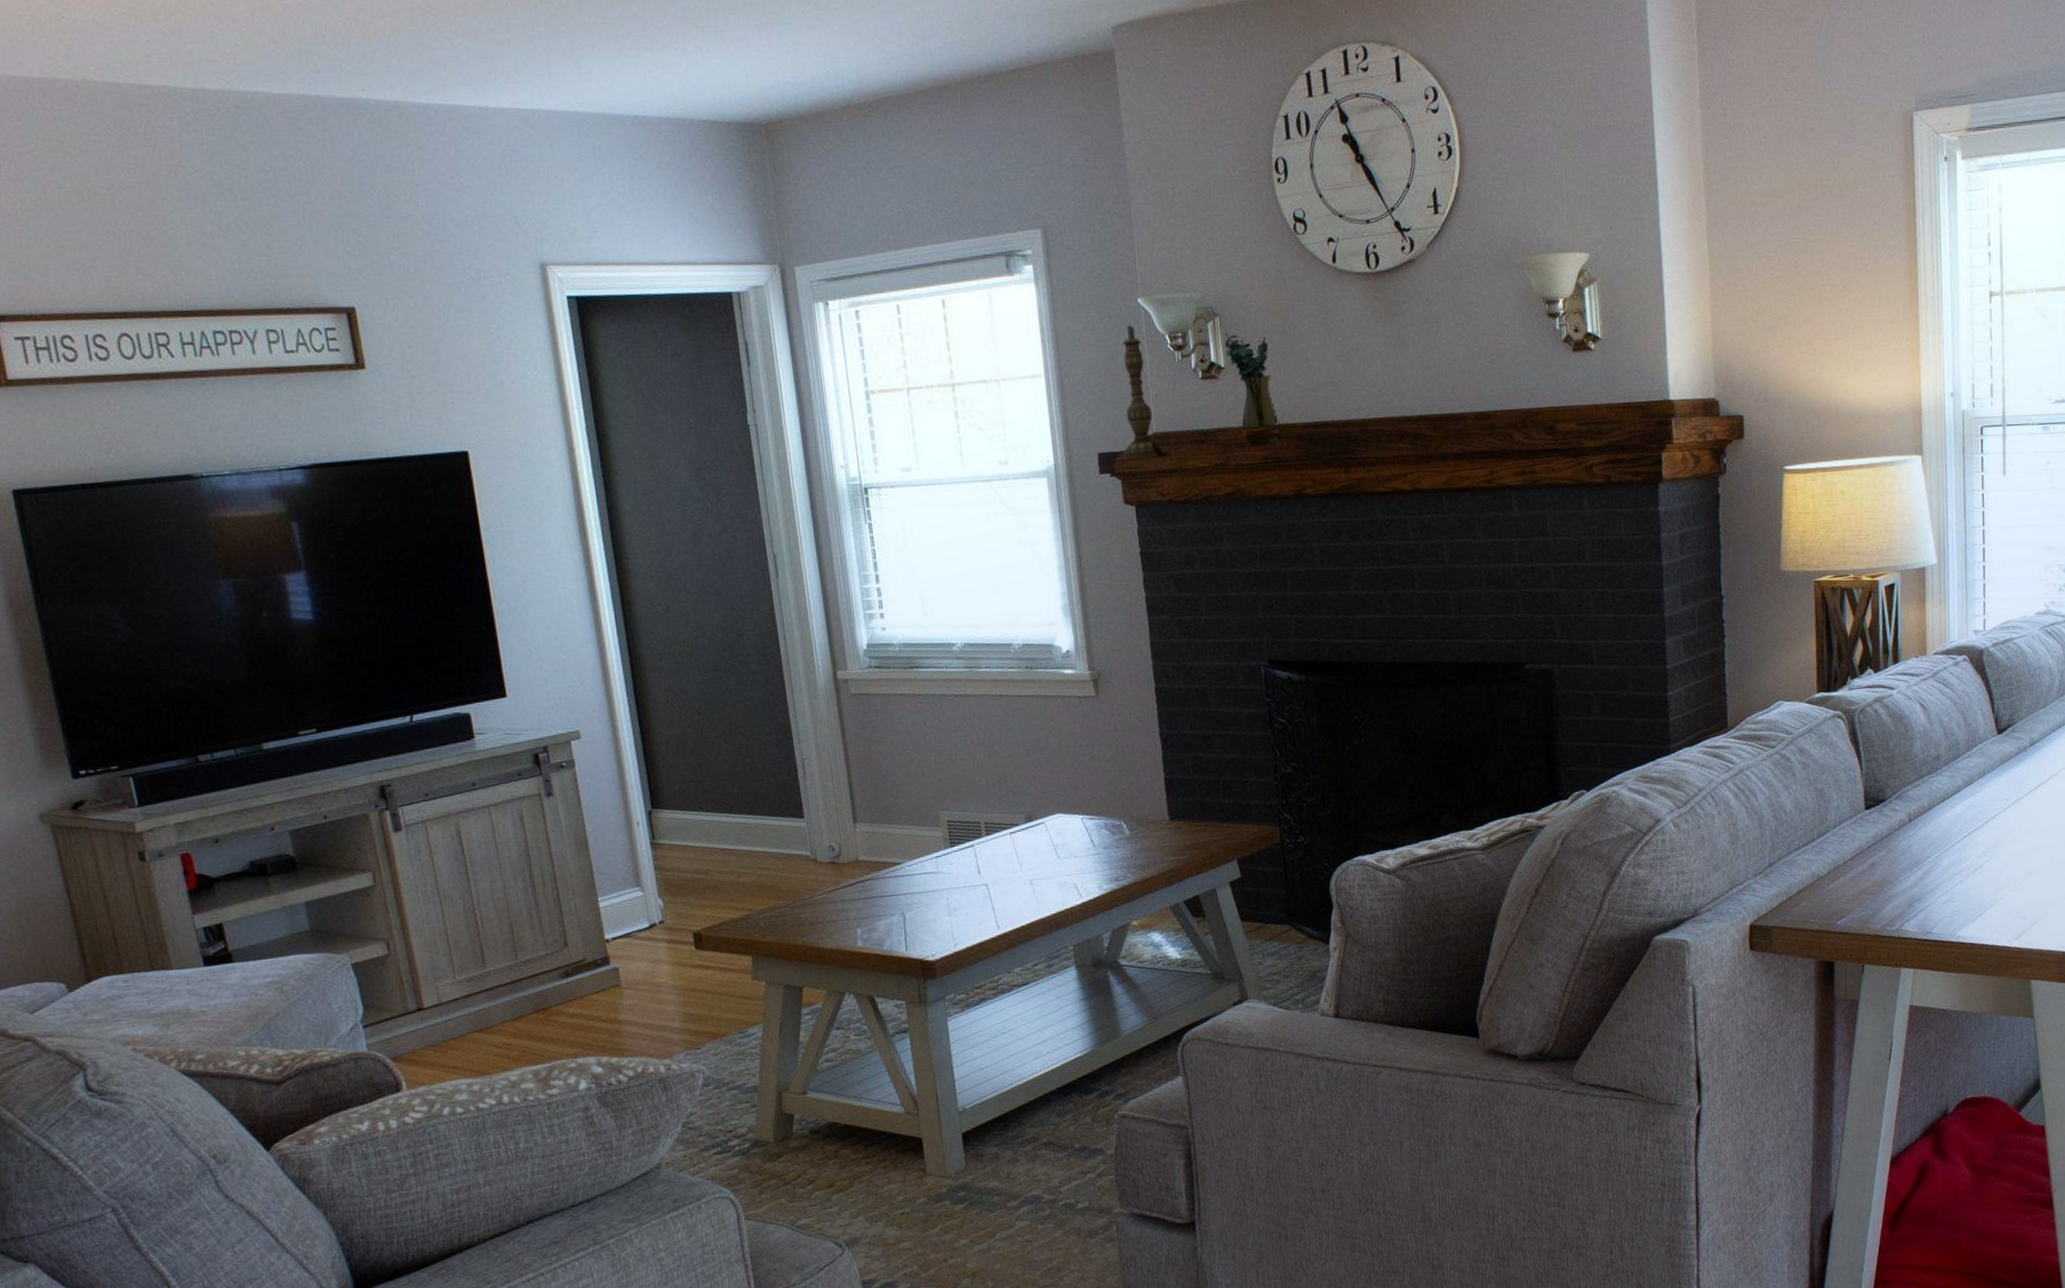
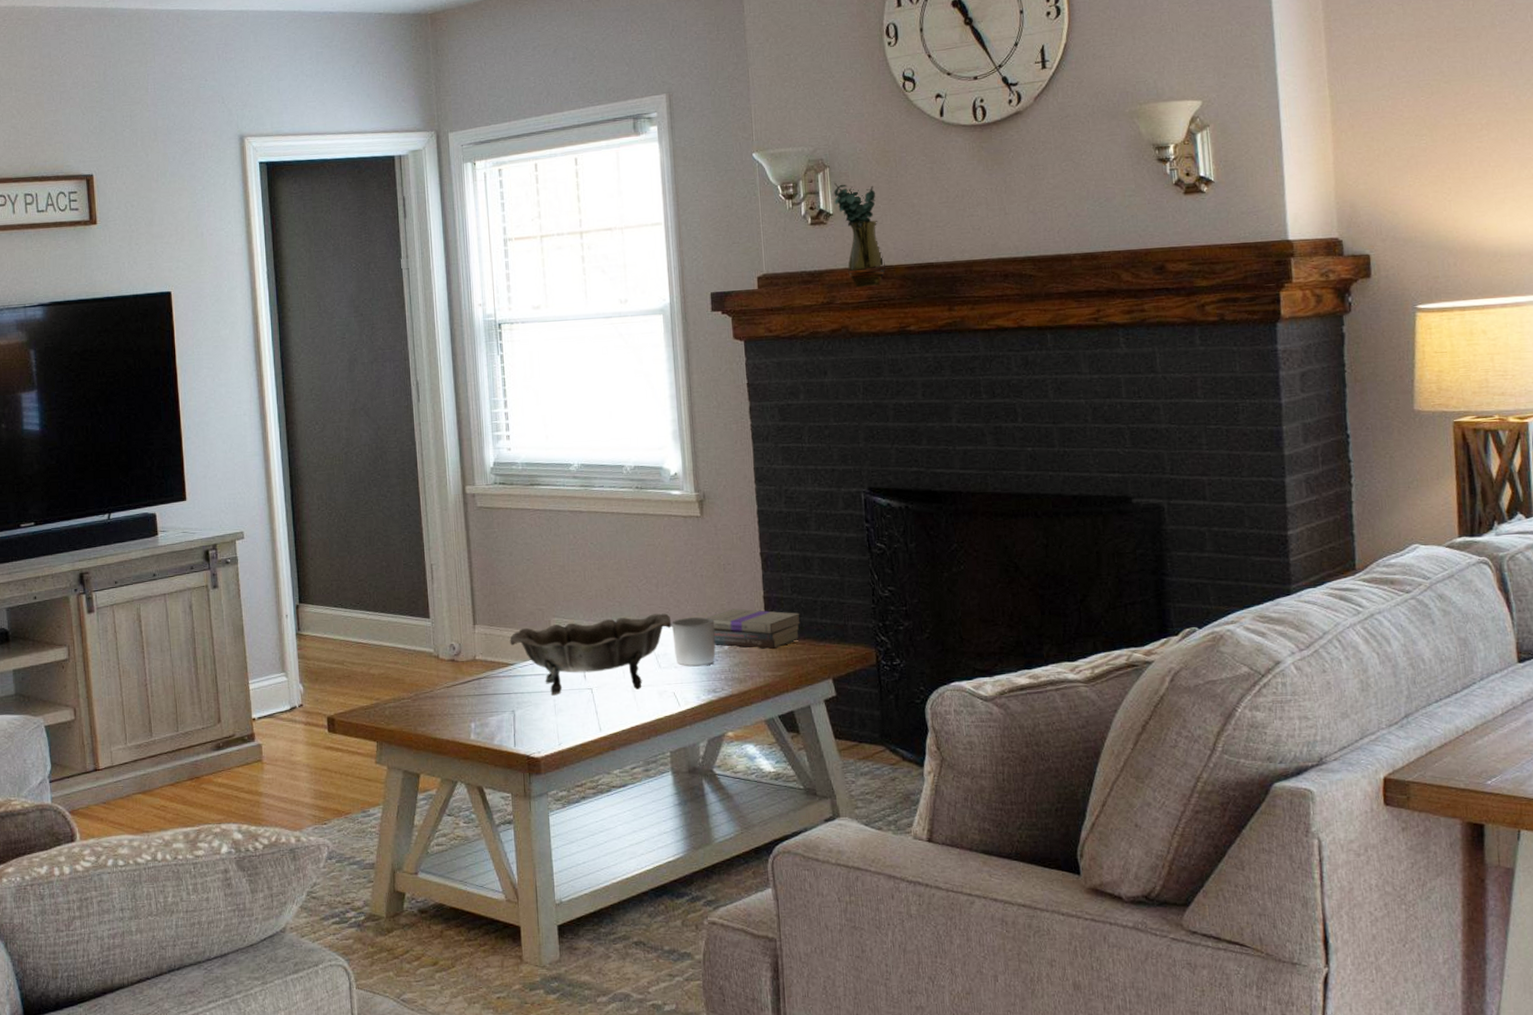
decorative bowl: none [895,800,1070,895] -> present [509,613,672,696]
mug: none [1069,803,1117,856] -> present [672,616,716,667]
books: none [1107,792,1203,834] -> present [707,608,801,650]
candlestick: present [1116,323,1172,462] -> none [728,175,780,300]

